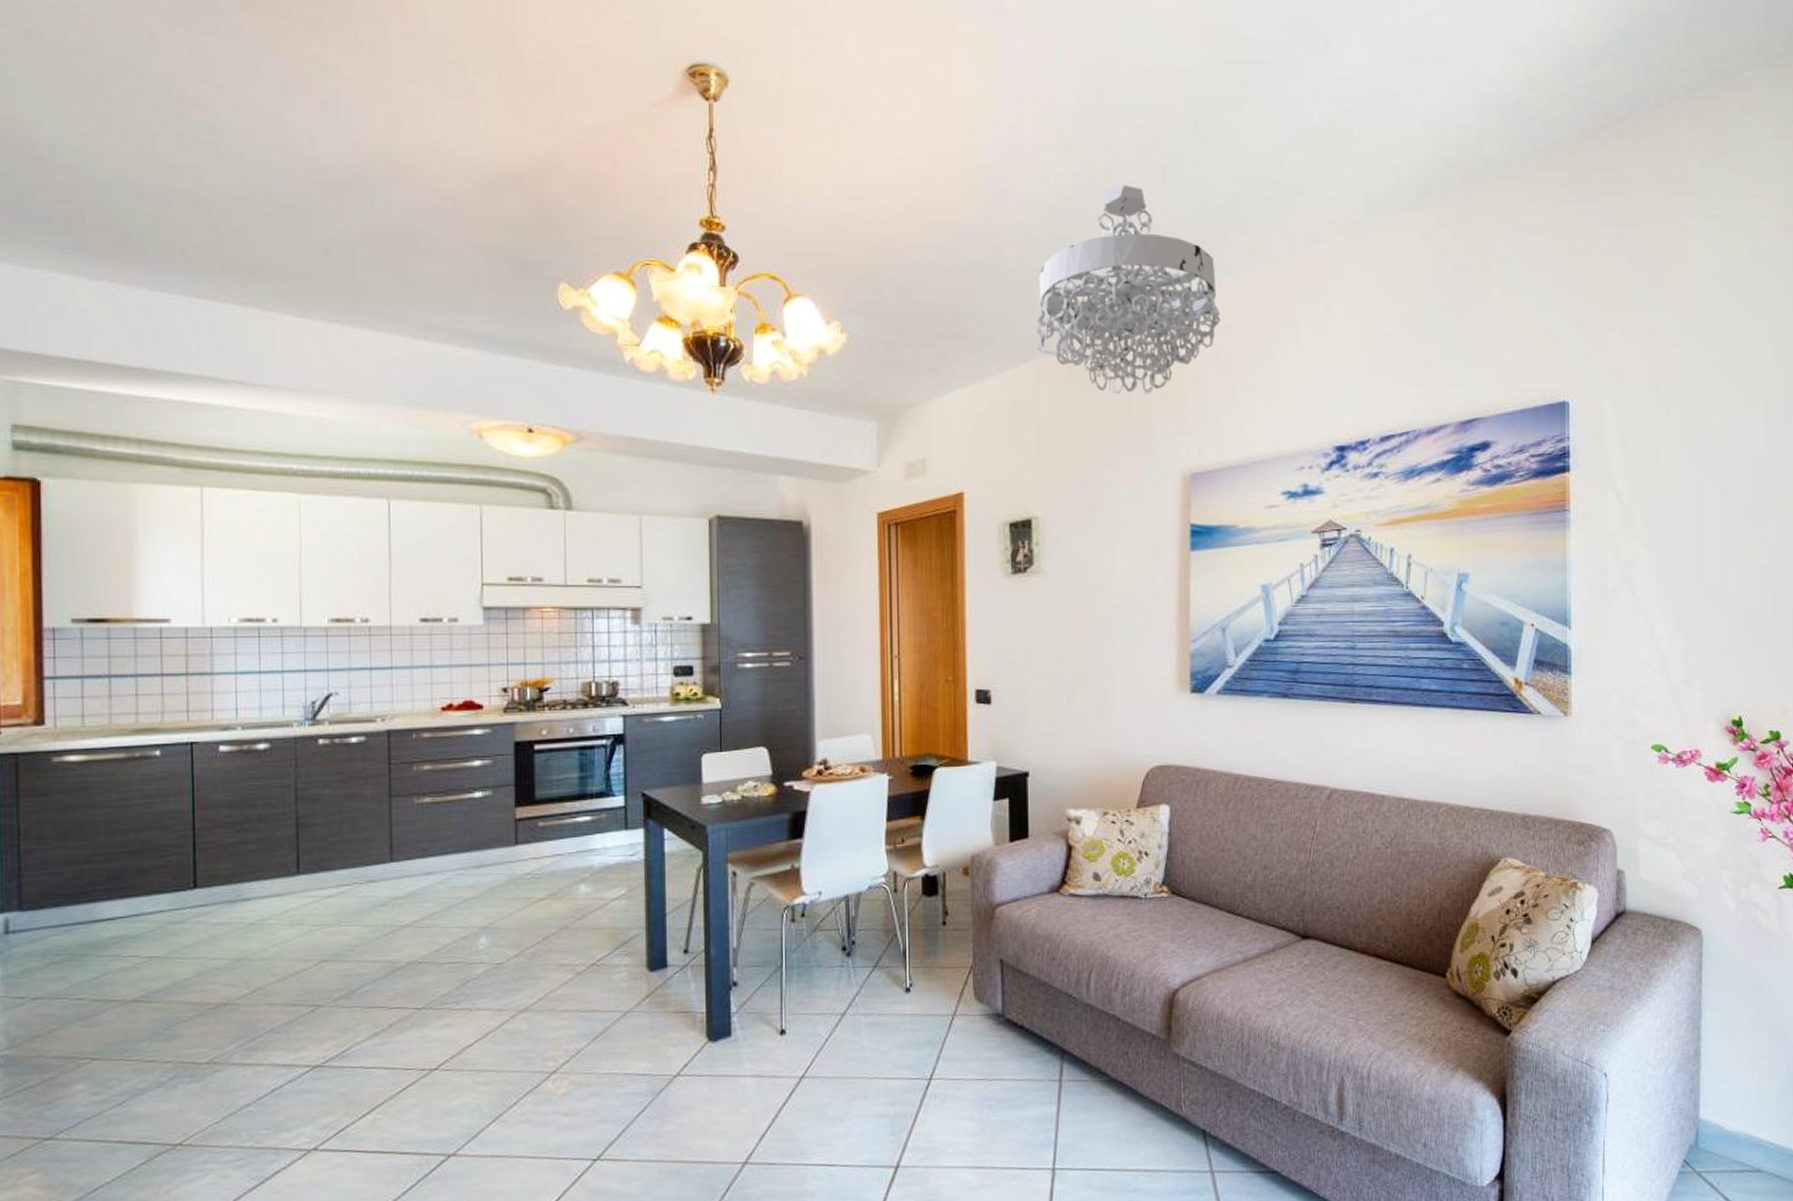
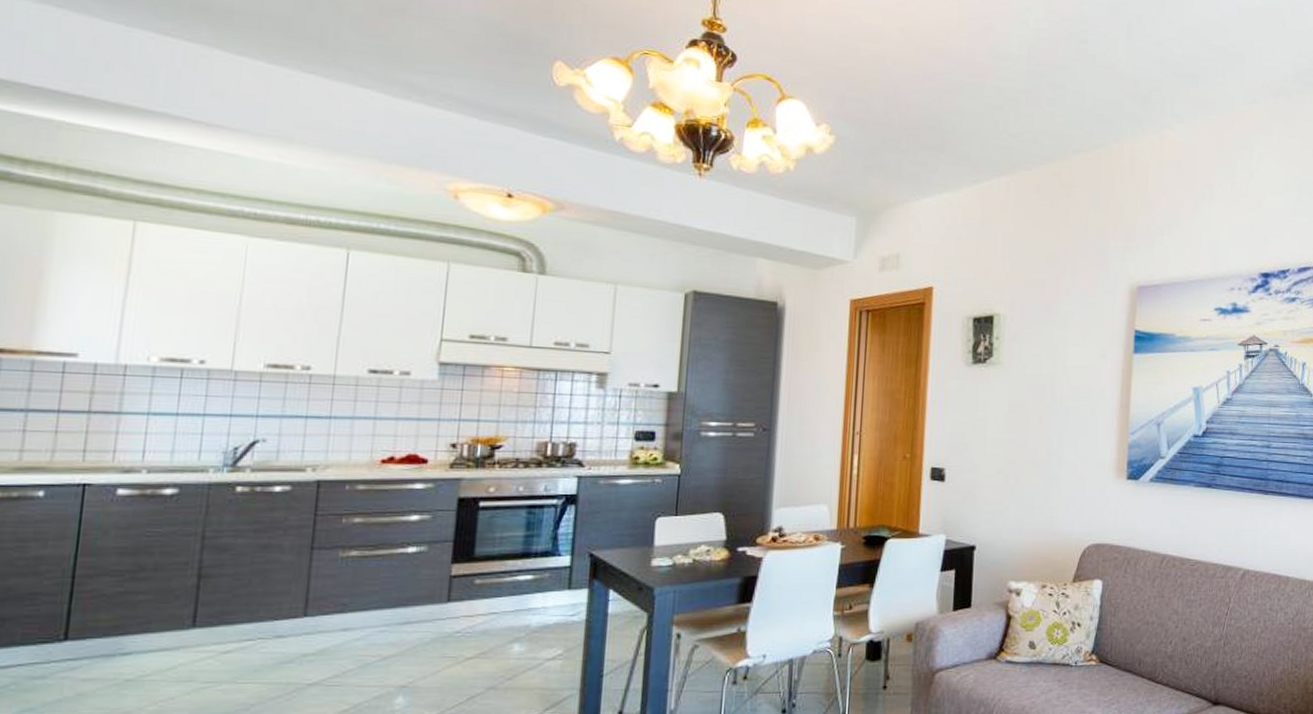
chandelier: present [1037,184,1221,395] -> none [1009,34,1170,216]

